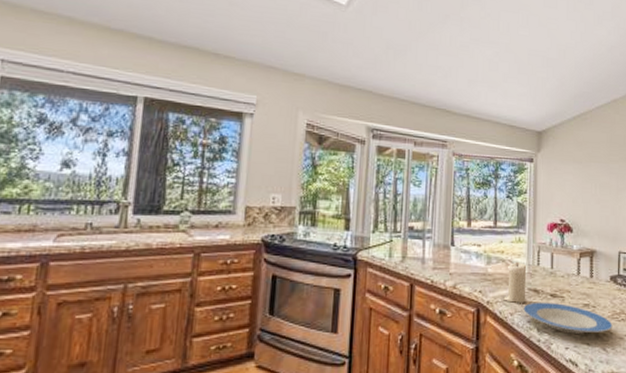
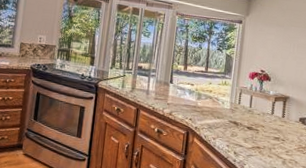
candle: present [503,262,527,303] -> none [208,100,230,131]
plate: present [523,302,613,334] -> none [224,131,298,161]

